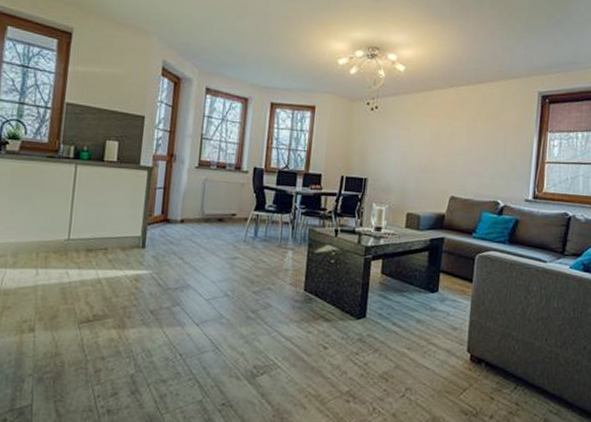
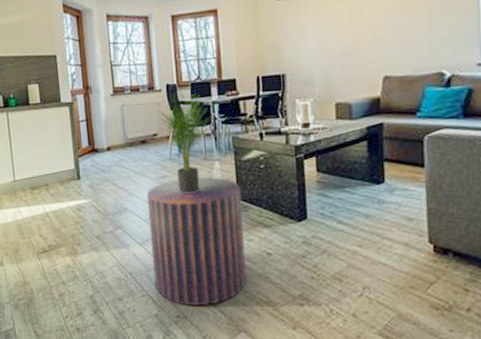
stool: none [204,262,309,395] -> present [146,177,247,305]
potted plant: none [240,172,291,278] -> present [158,87,210,193]

